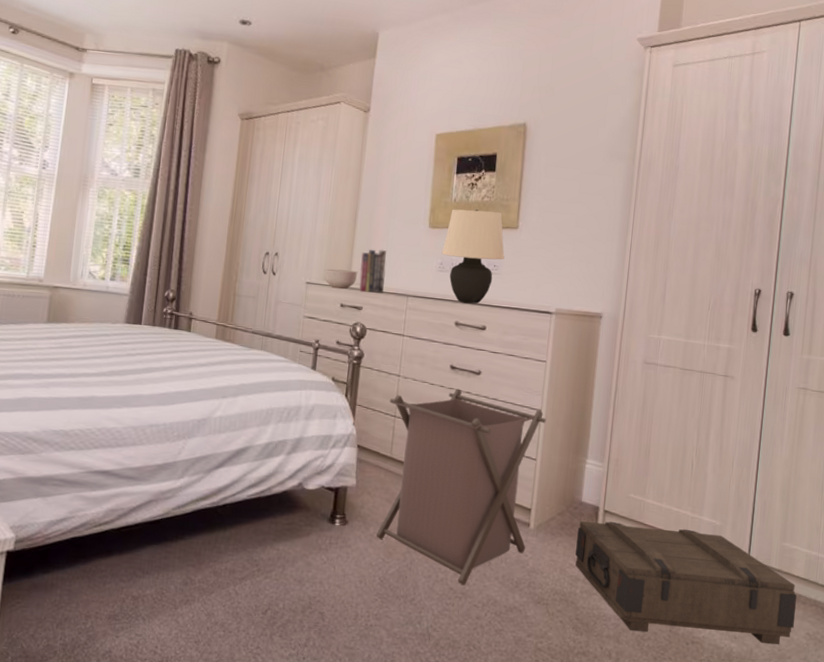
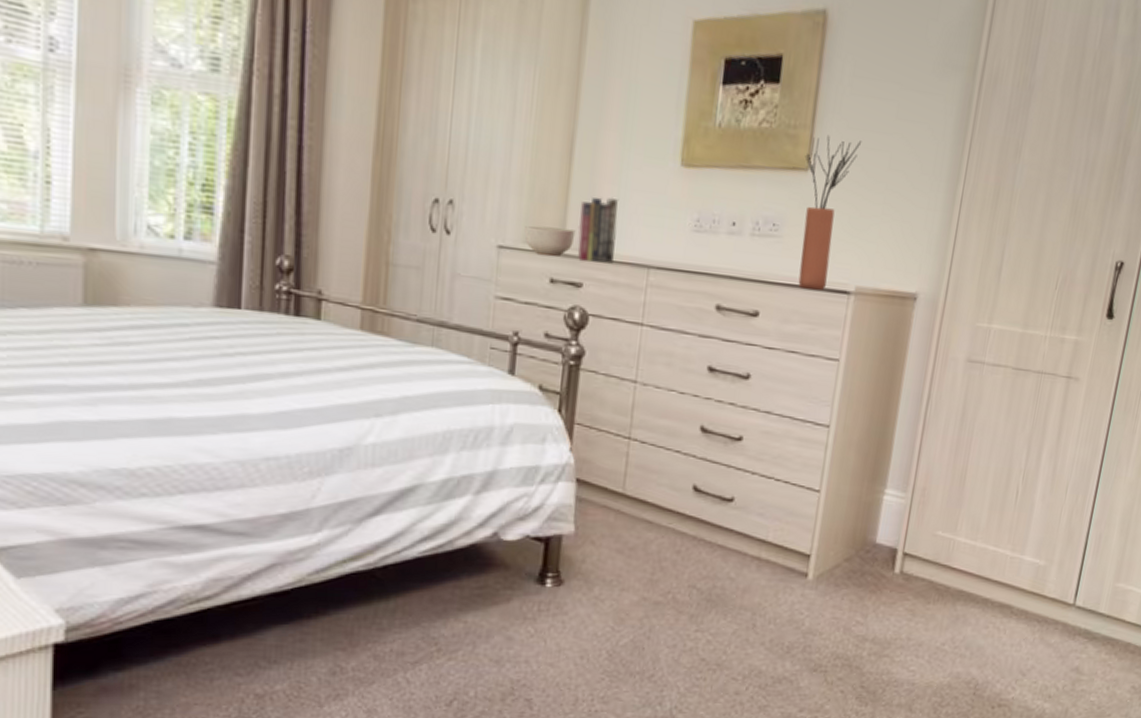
laundry basket: present [376,388,546,586] -> none [603,398,835,655]
table lamp: present [441,209,505,305] -> none [698,138,789,280]
vase: none [513,204,555,312] -> present [798,134,862,291]
ammo crate: present [575,521,797,644] -> none [863,567,1126,701]

